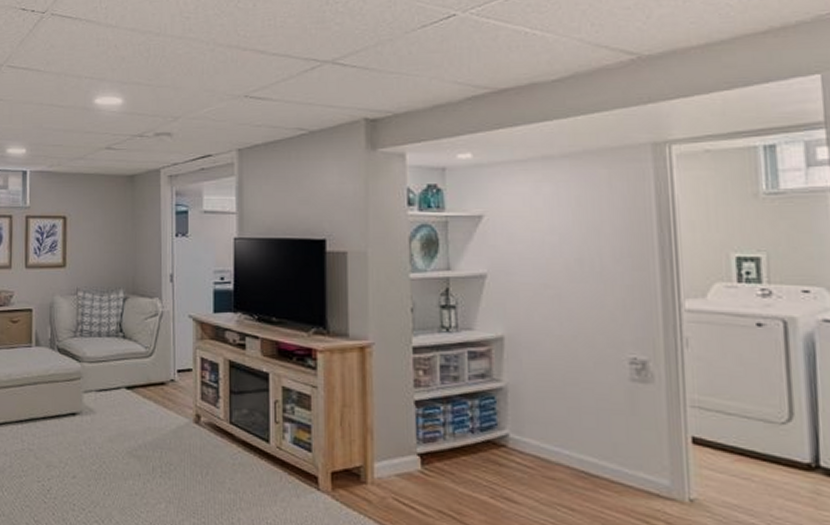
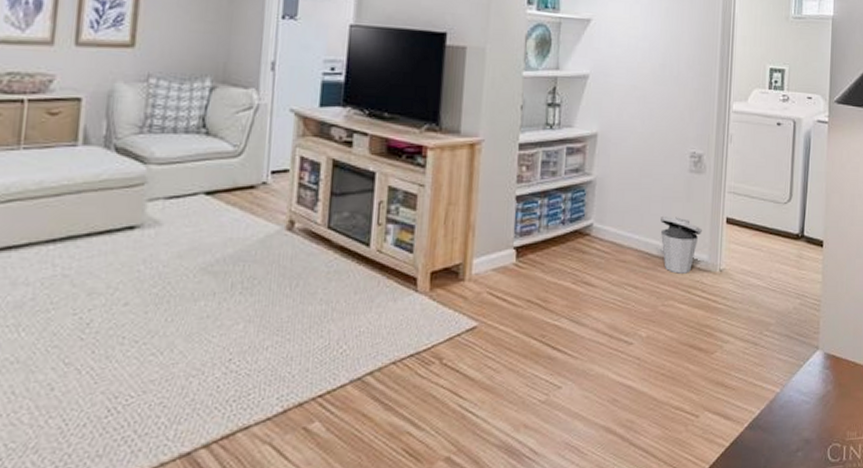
trash can: none [597,430,657,500] -> present [660,215,702,274]

